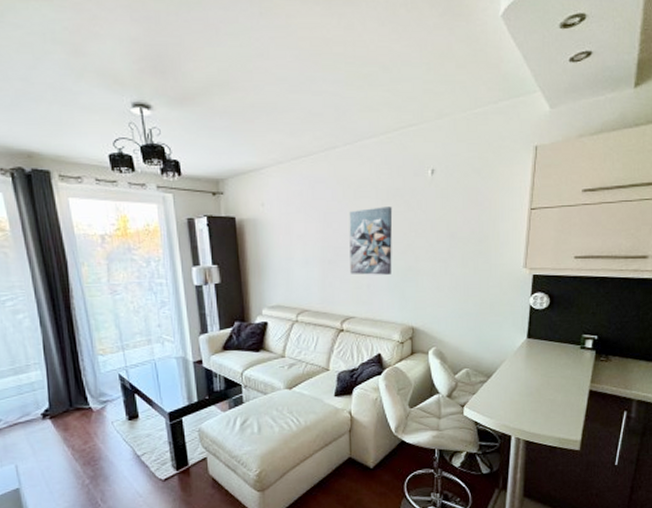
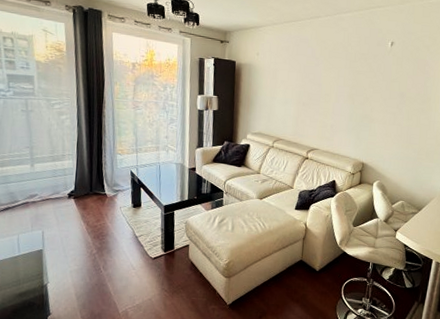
wall art: present [349,206,393,275] -> none [319,66,358,119]

